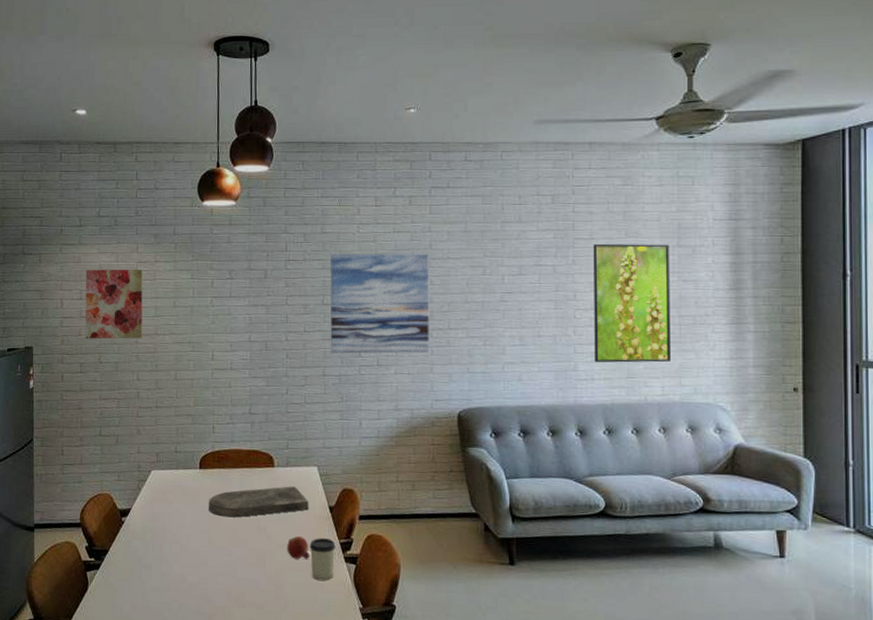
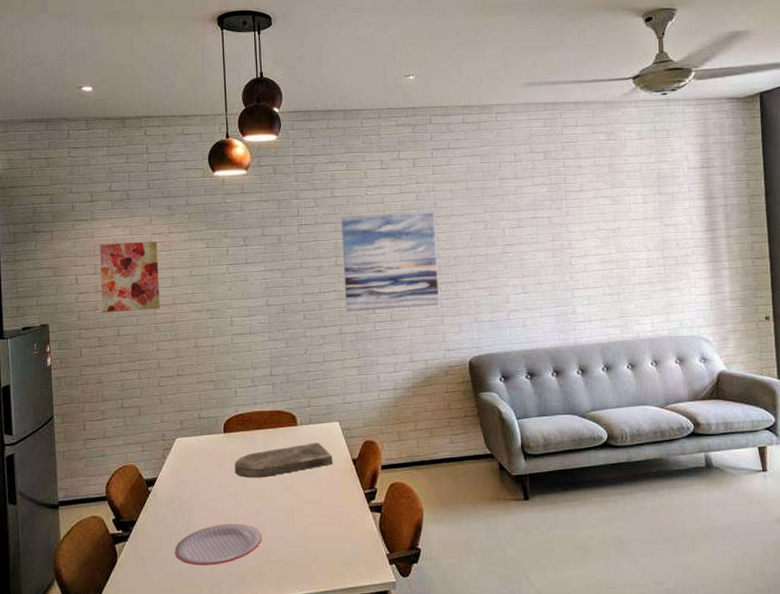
plate: none [144,561,233,602] -> present [174,523,262,566]
fruit: present [287,535,310,560] -> none [314,490,337,513]
cup: present [309,538,336,581] -> none [335,490,361,532]
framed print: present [593,243,671,363] -> none [583,193,658,306]

